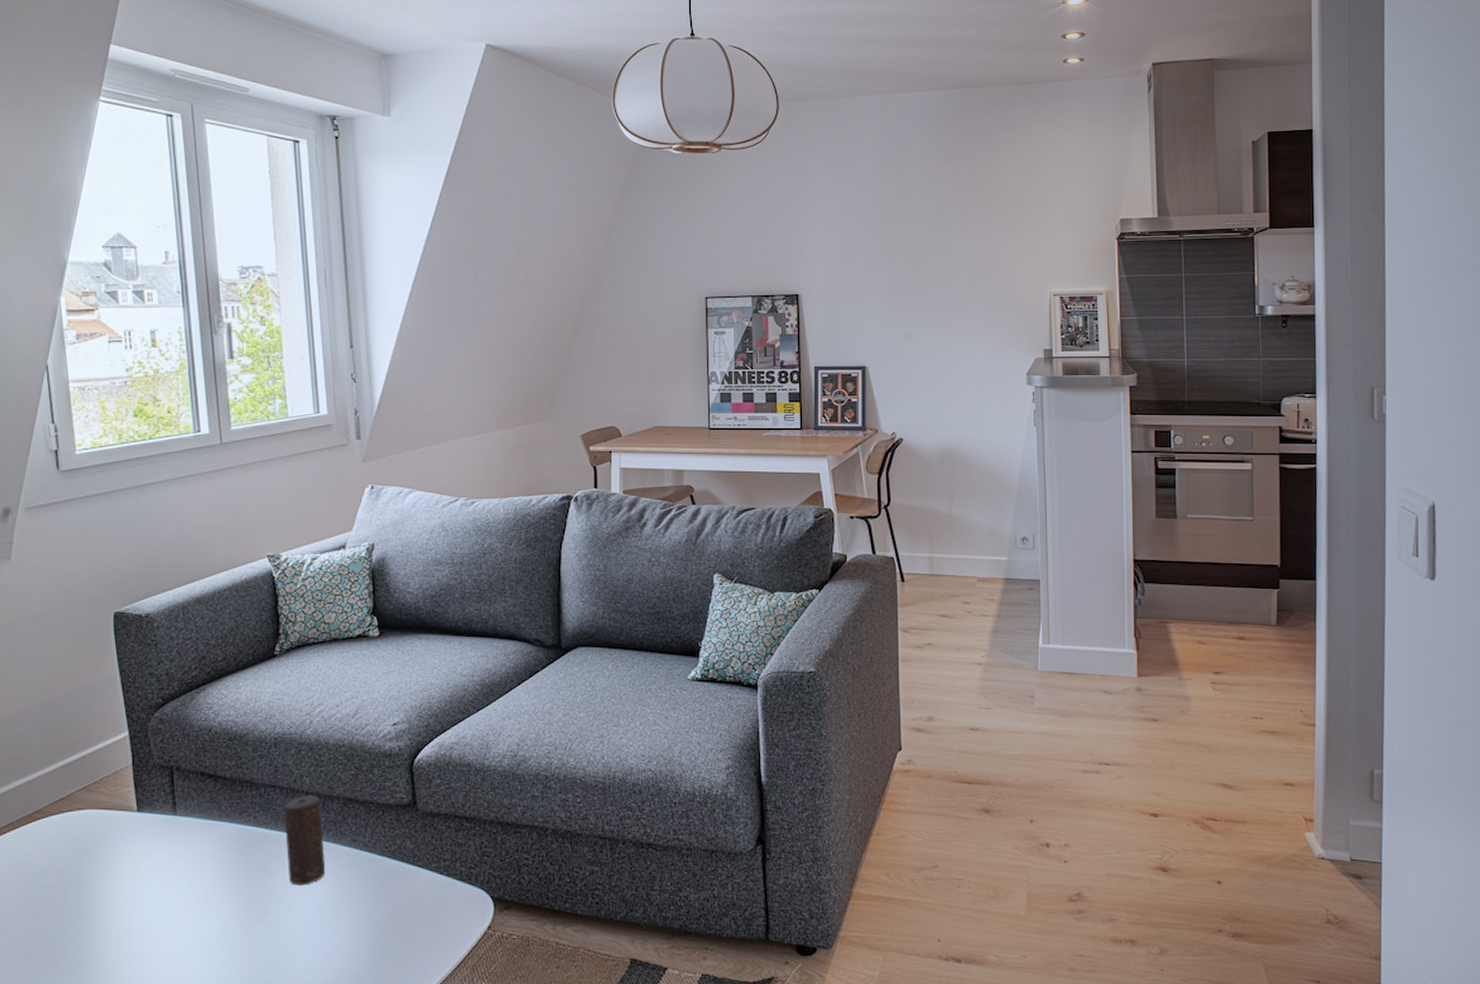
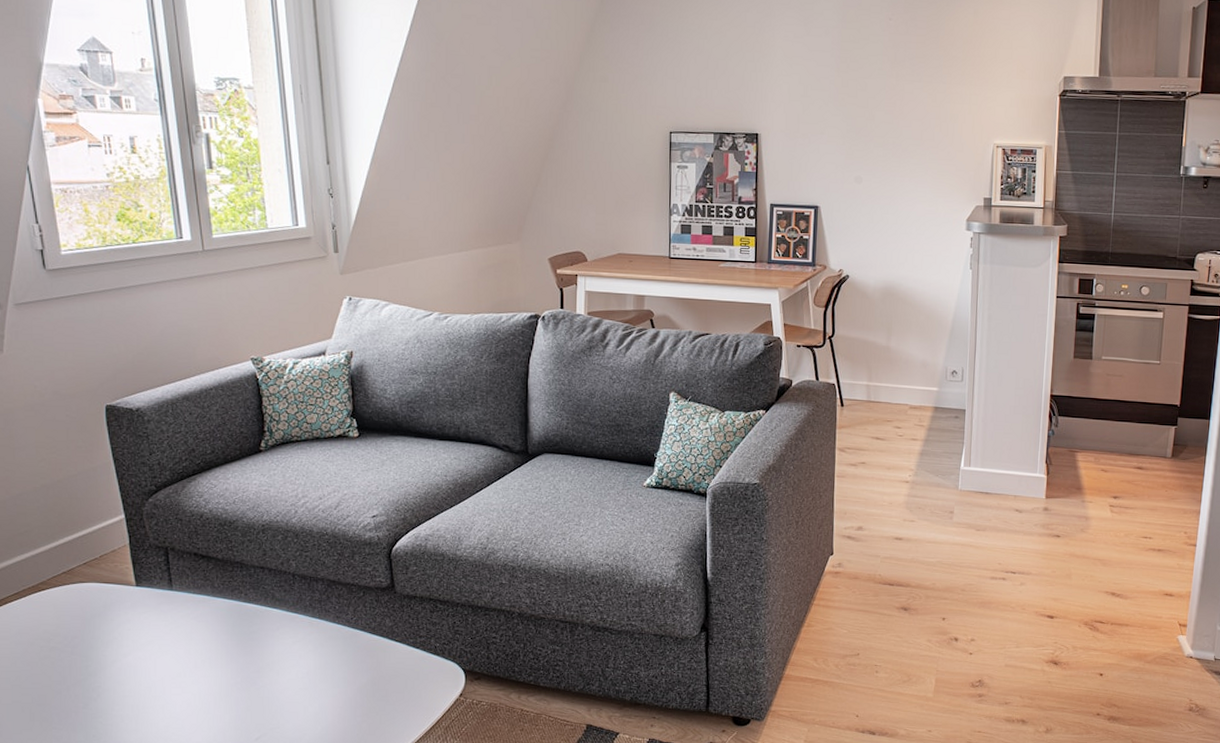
candle: present [283,795,326,886] -> none [272,576,312,655]

